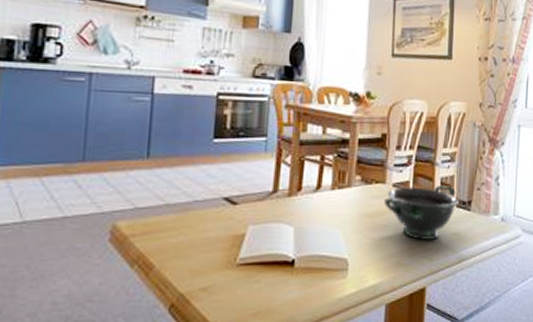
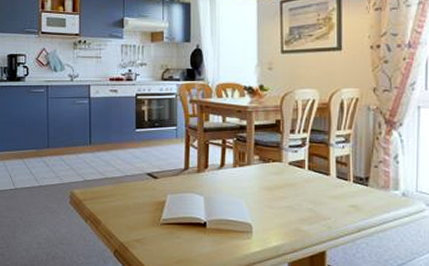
bowl: present [384,186,459,240] -> none [282,164,356,211]

